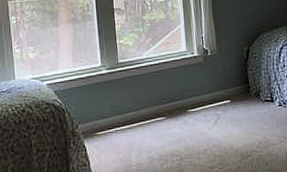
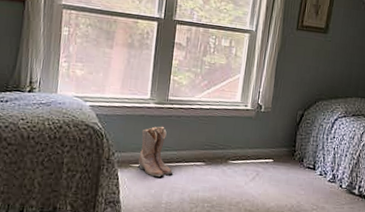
boots: none [99,89,136,141] -> present [138,126,172,177]

